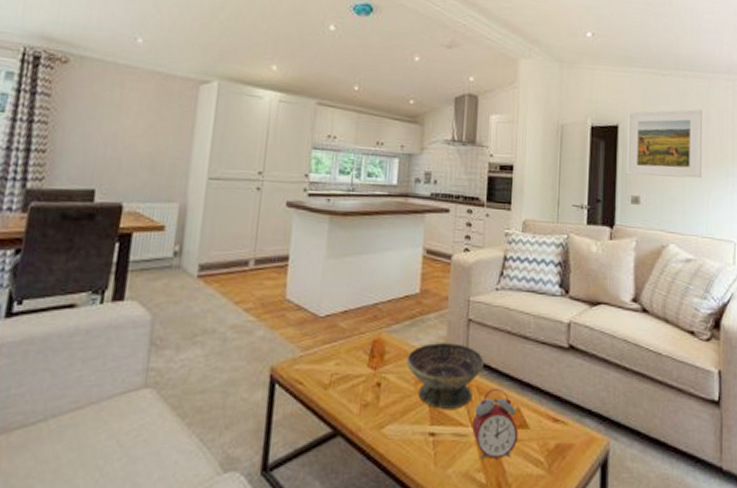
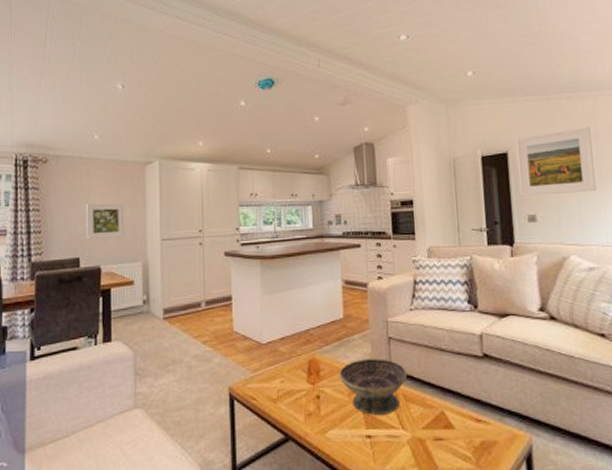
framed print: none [108,123,166,171] -> present [85,203,125,240]
alarm clock: present [472,389,519,459] -> none [402,396,446,456]

